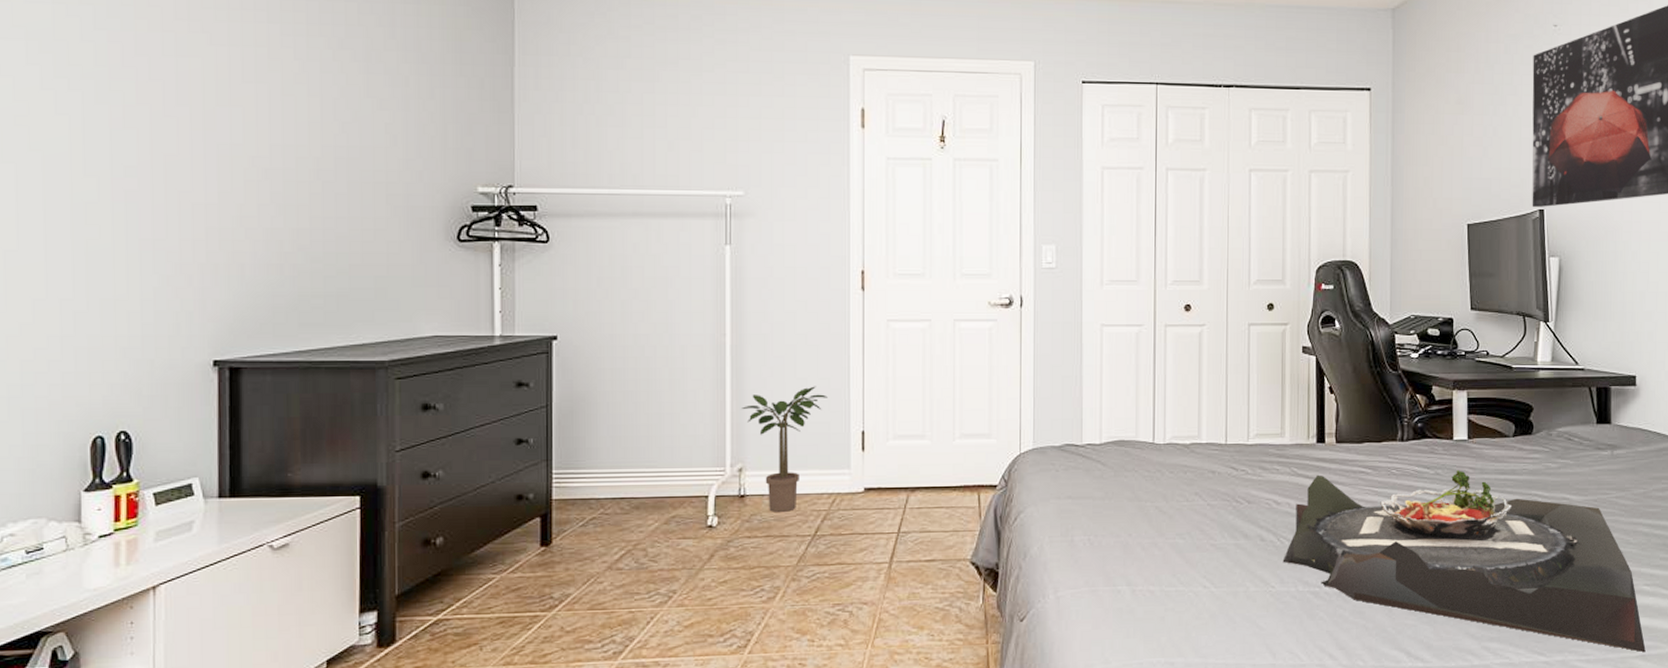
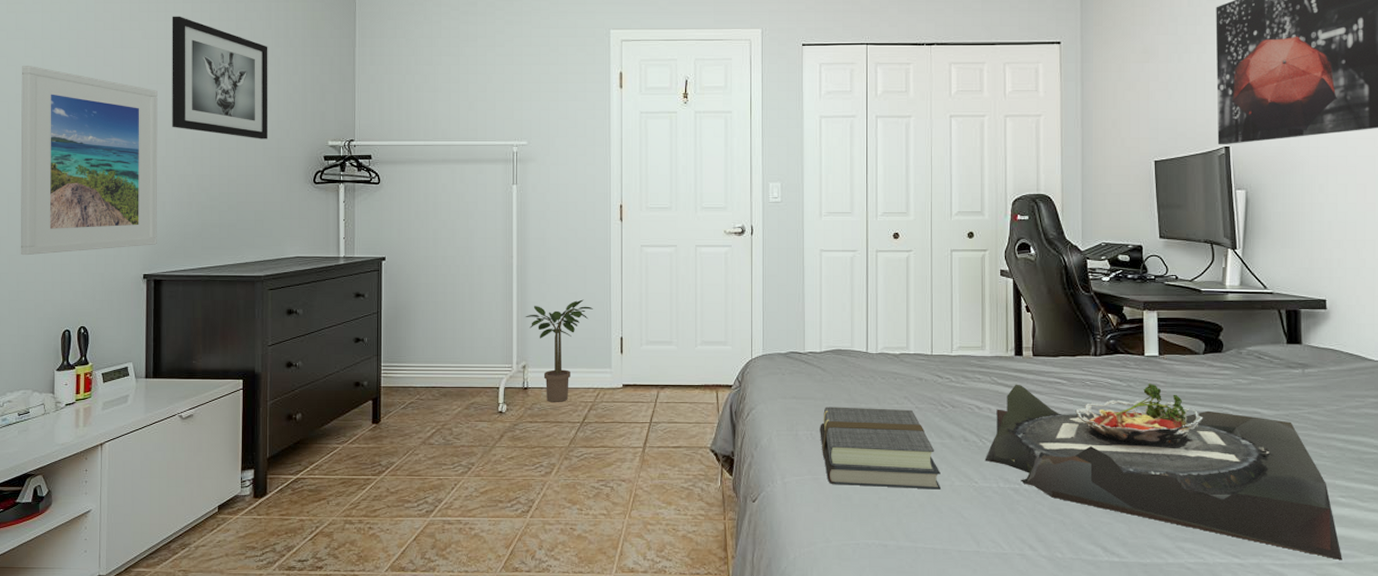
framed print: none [21,76,233,337] -> present [20,66,158,256]
wall art: none [250,15,393,183] -> present [172,16,268,139]
book: none [1099,506,1234,597] -> present [820,406,940,490]

